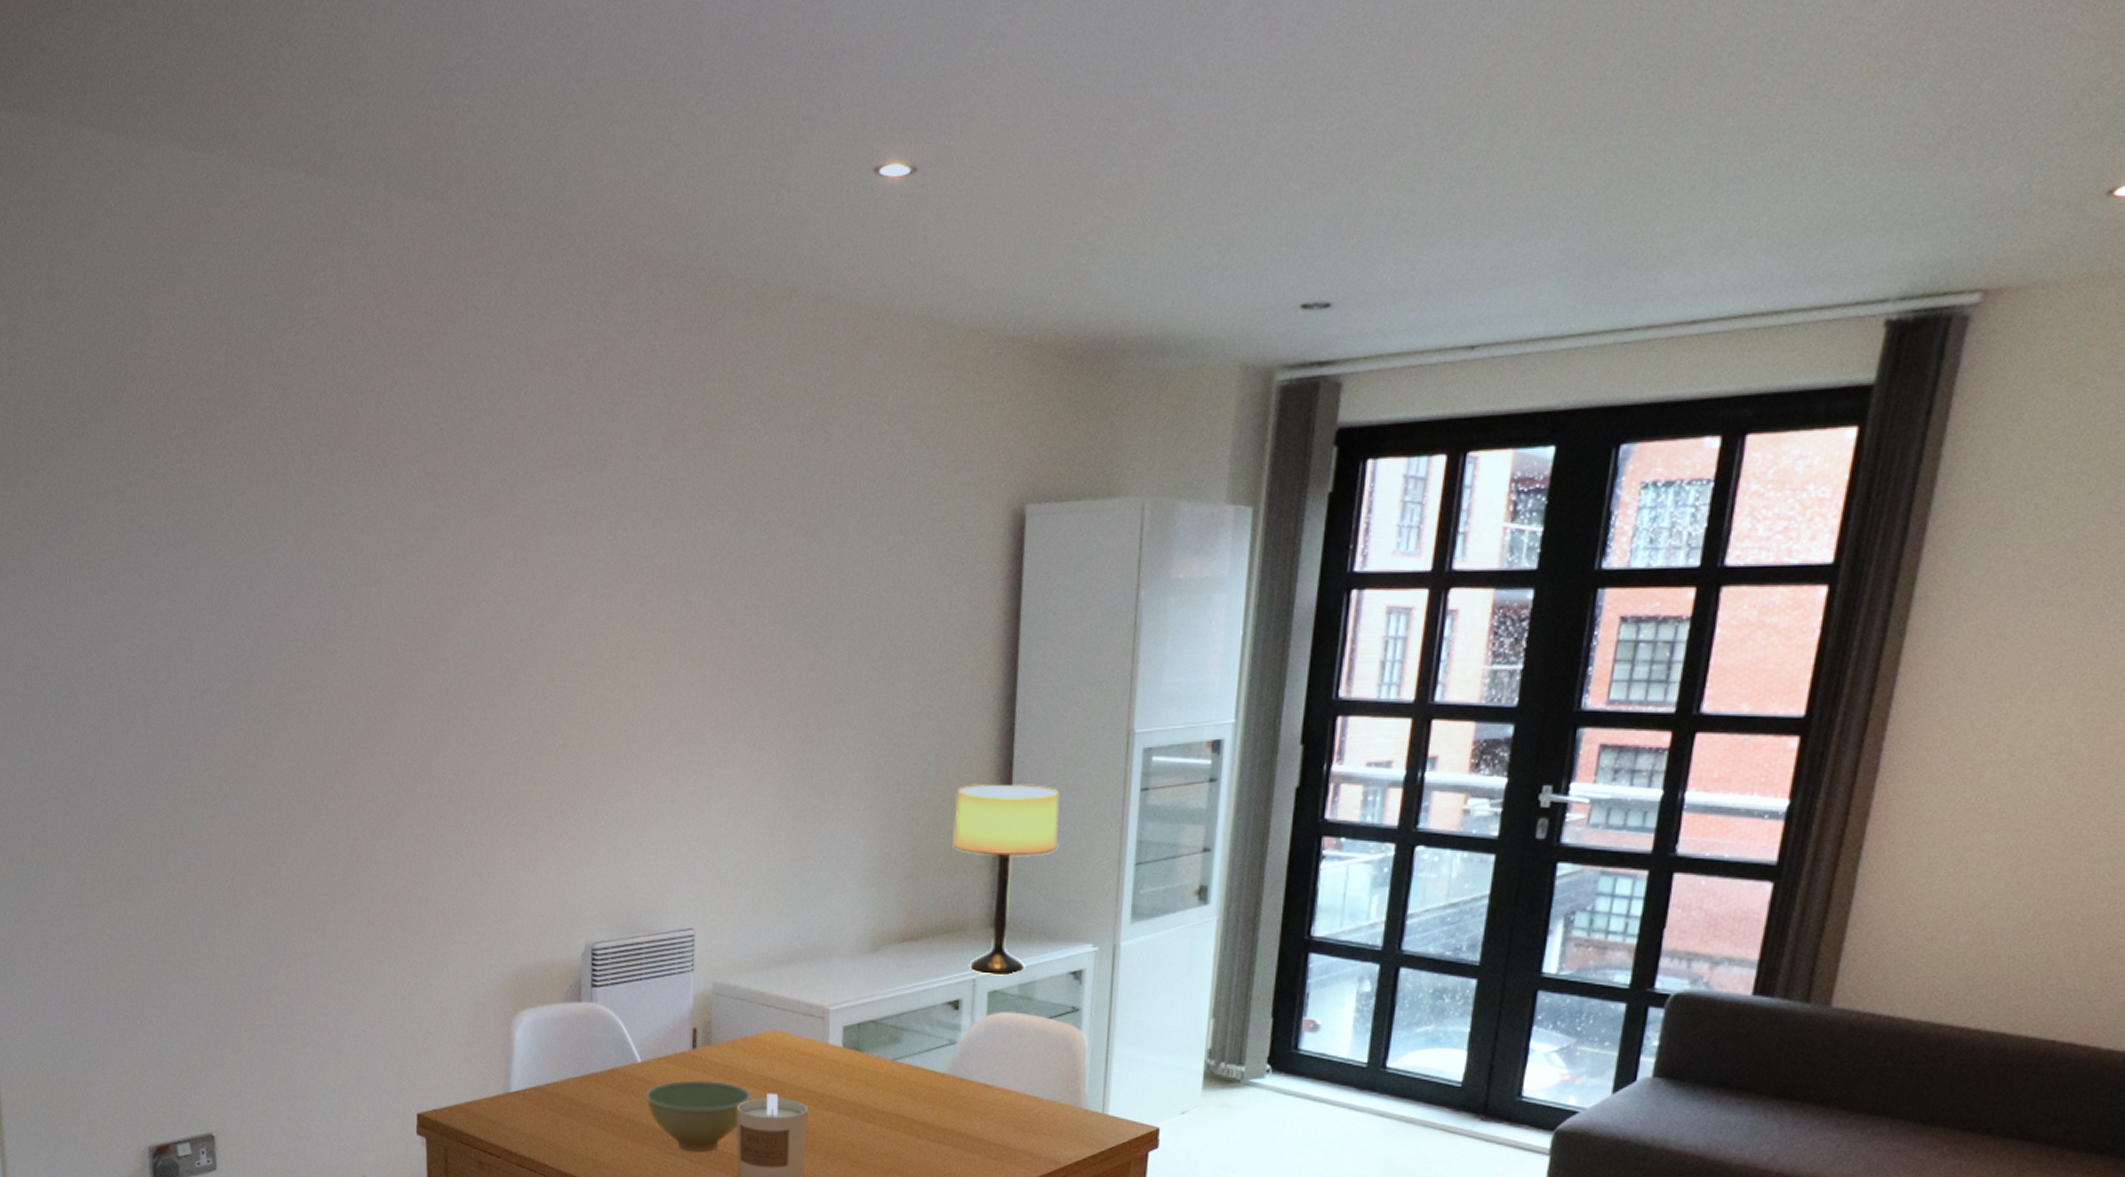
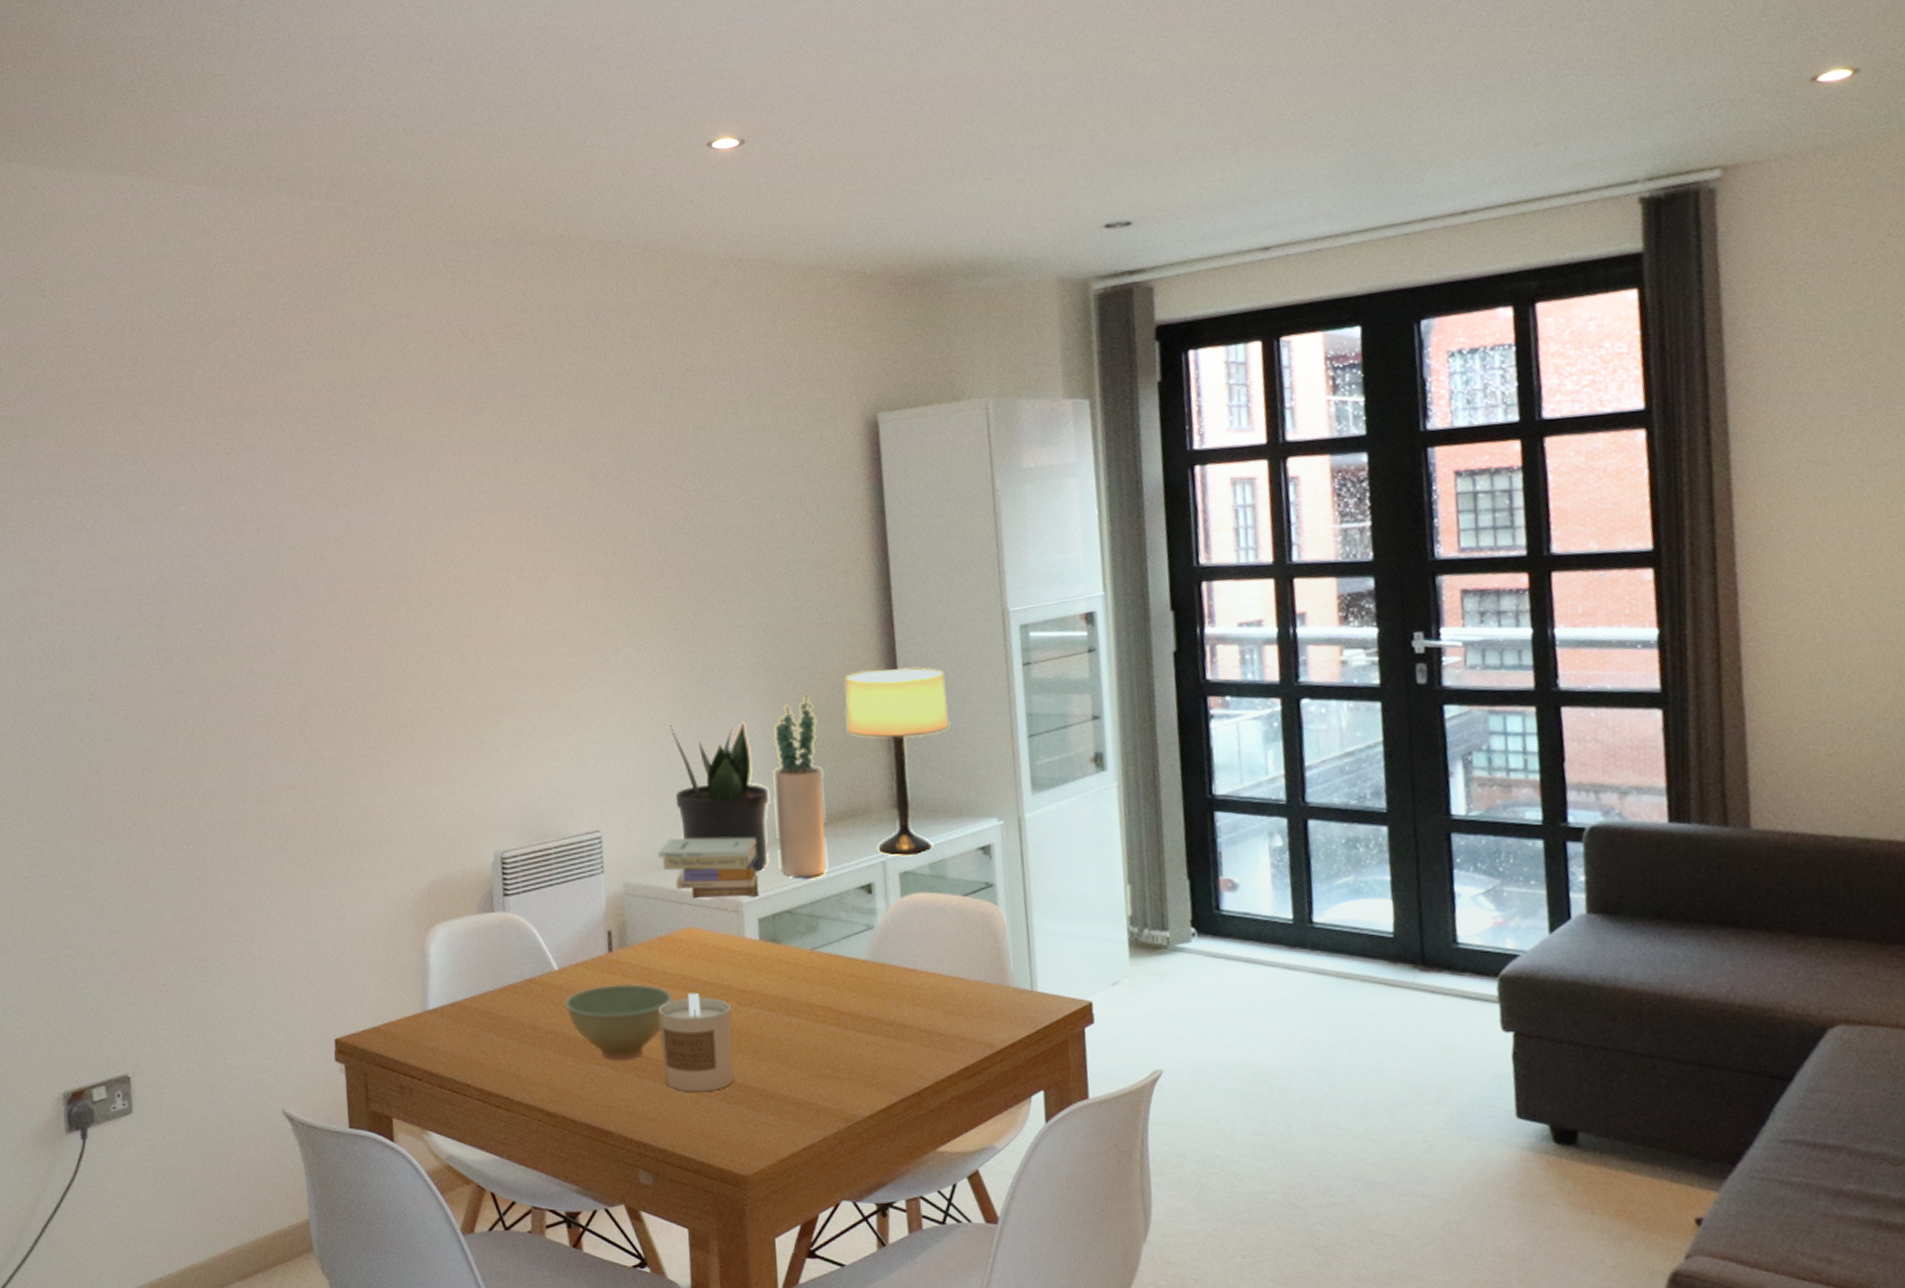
books: none [750,941,850,1005] -> present [658,837,759,898]
planter: none [773,828,867,980] -> present [670,723,769,871]
vase: none [870,804,923,989] -> present [774,694,826,878]

